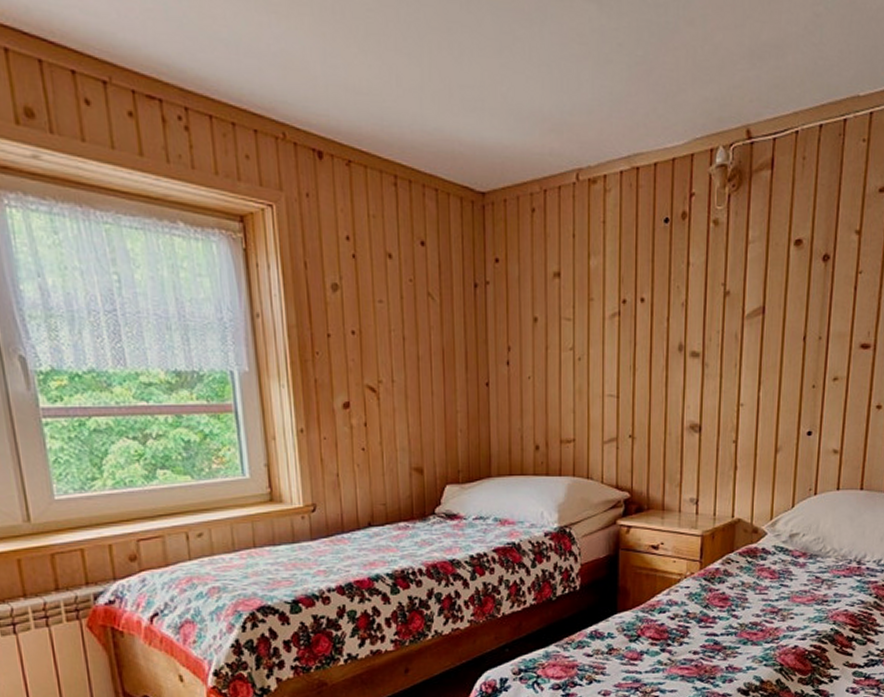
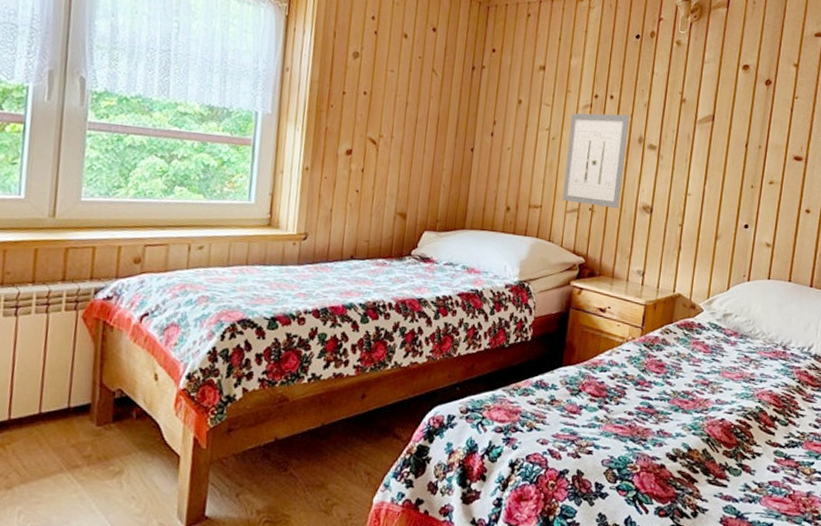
wall art: none [598,319,665,431] -> present [562,112,629,208]

